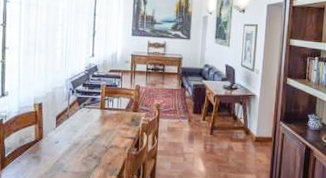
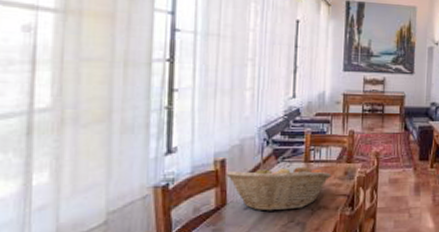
fruit basket: none [42,109,121,147] -> present [226,163,332,211]

